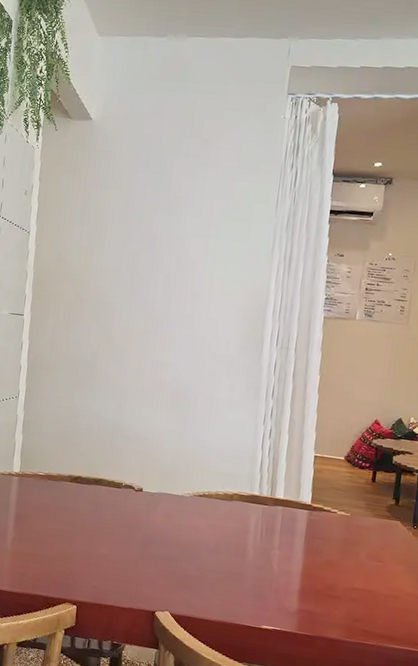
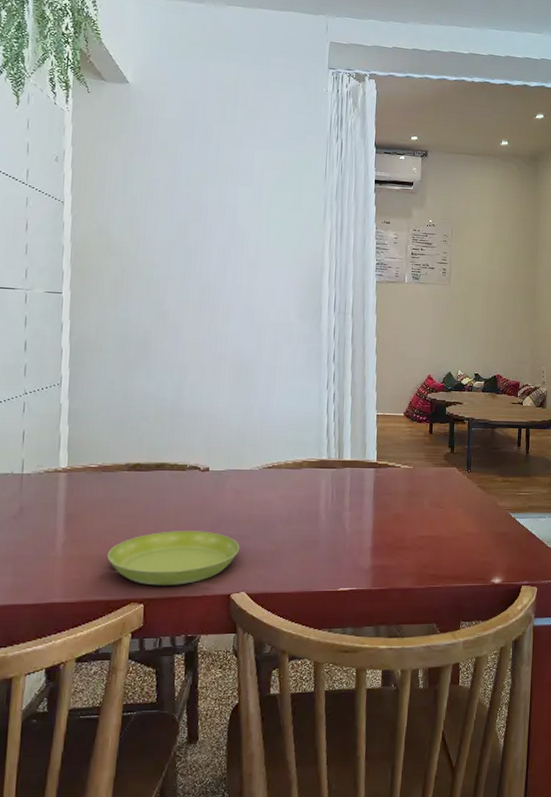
saucer: none [48,542,167,595] -> present [107,531,240,586]

